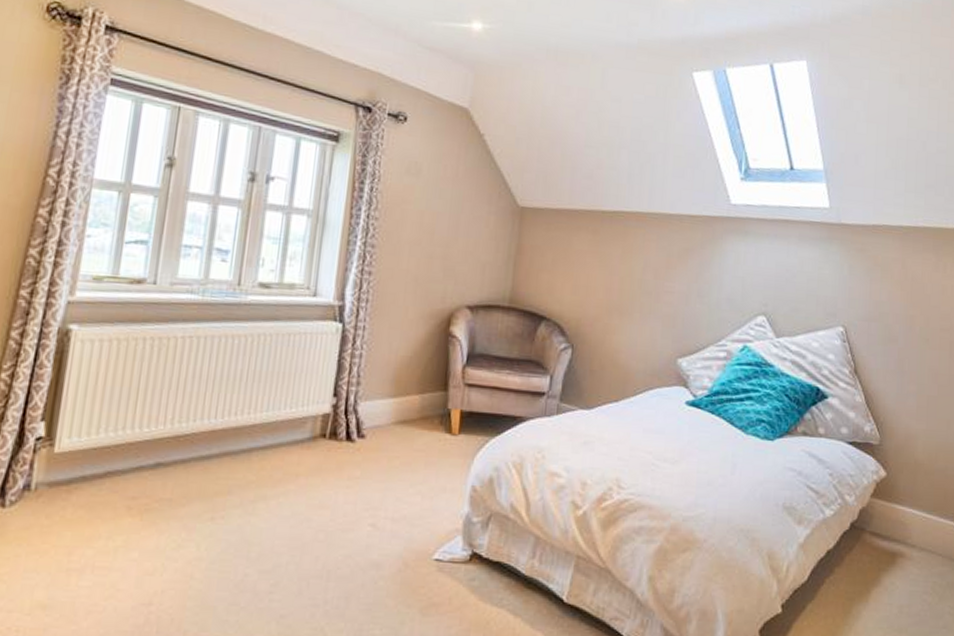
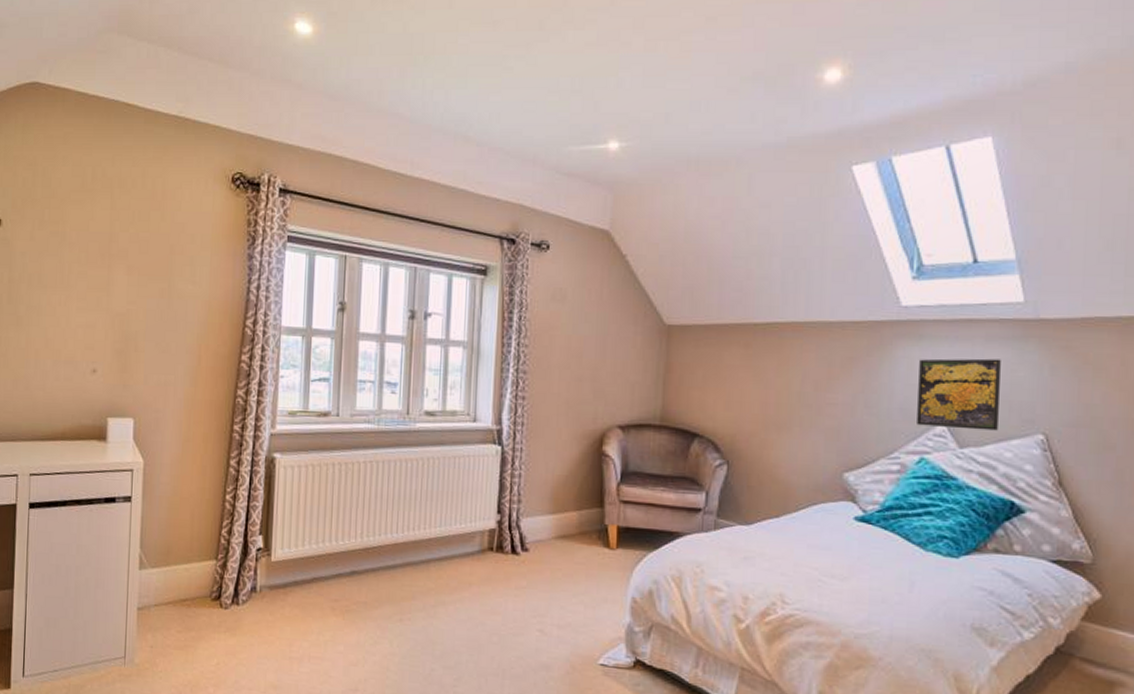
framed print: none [741,254,811,322] -> present [917,358,1001,431]

